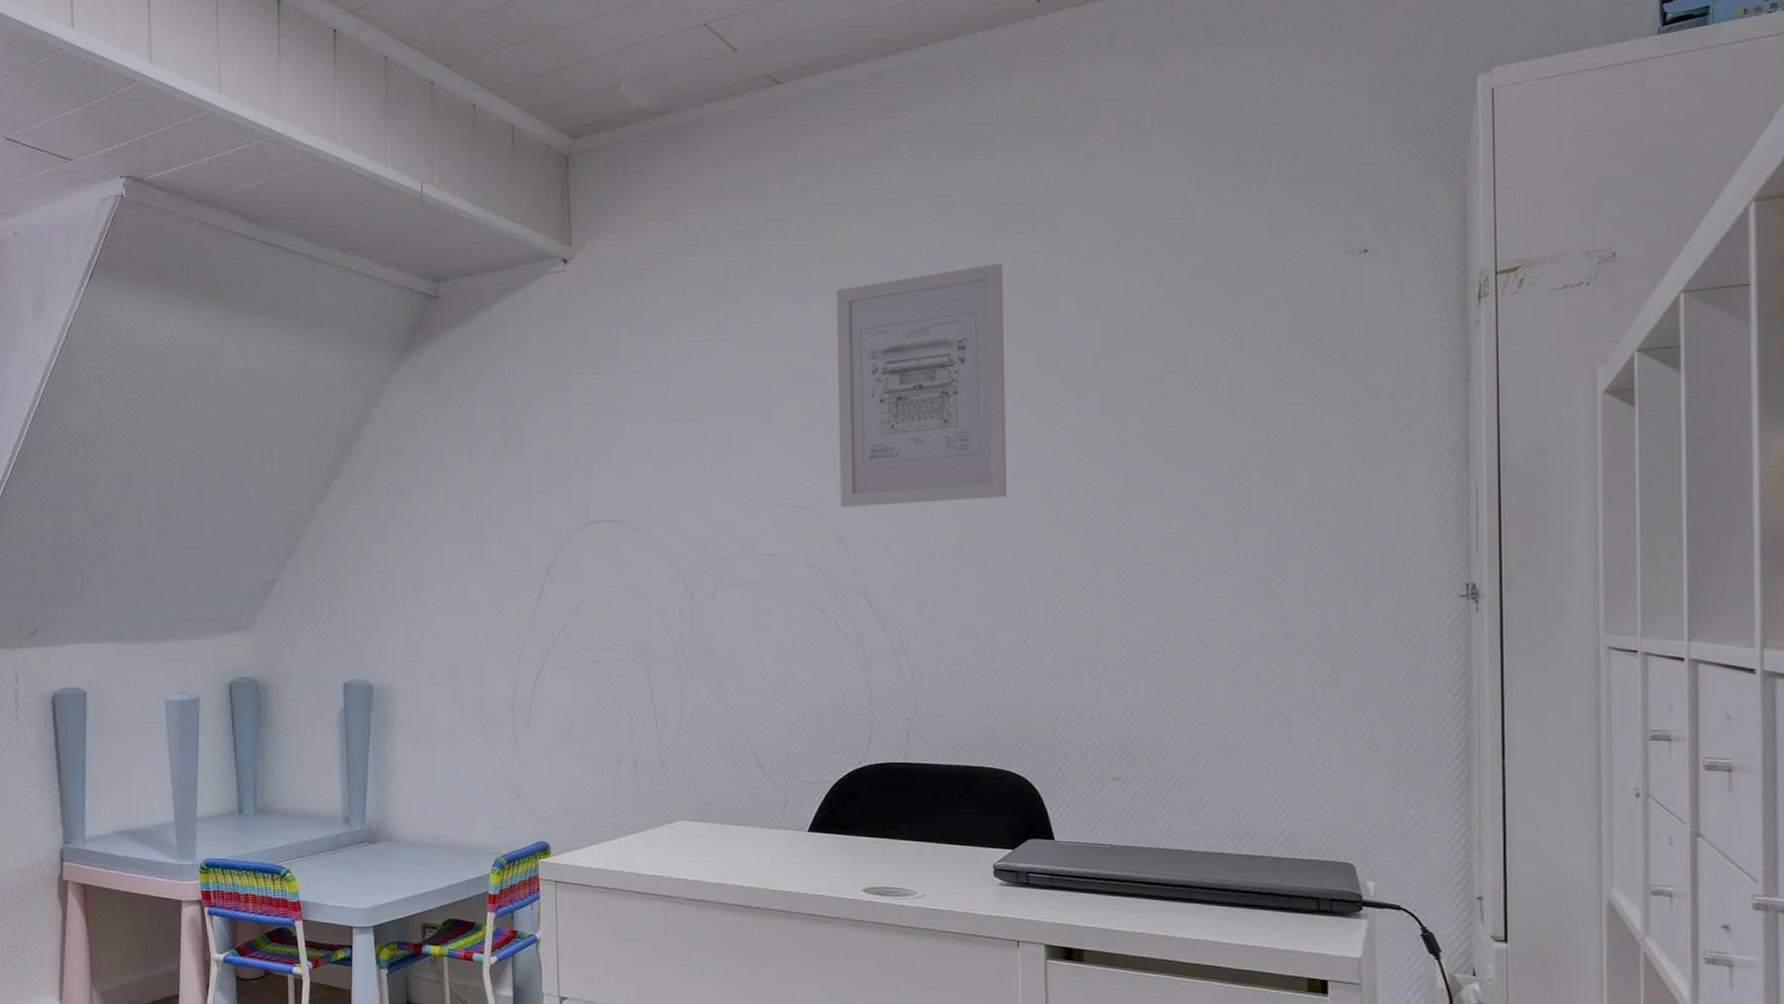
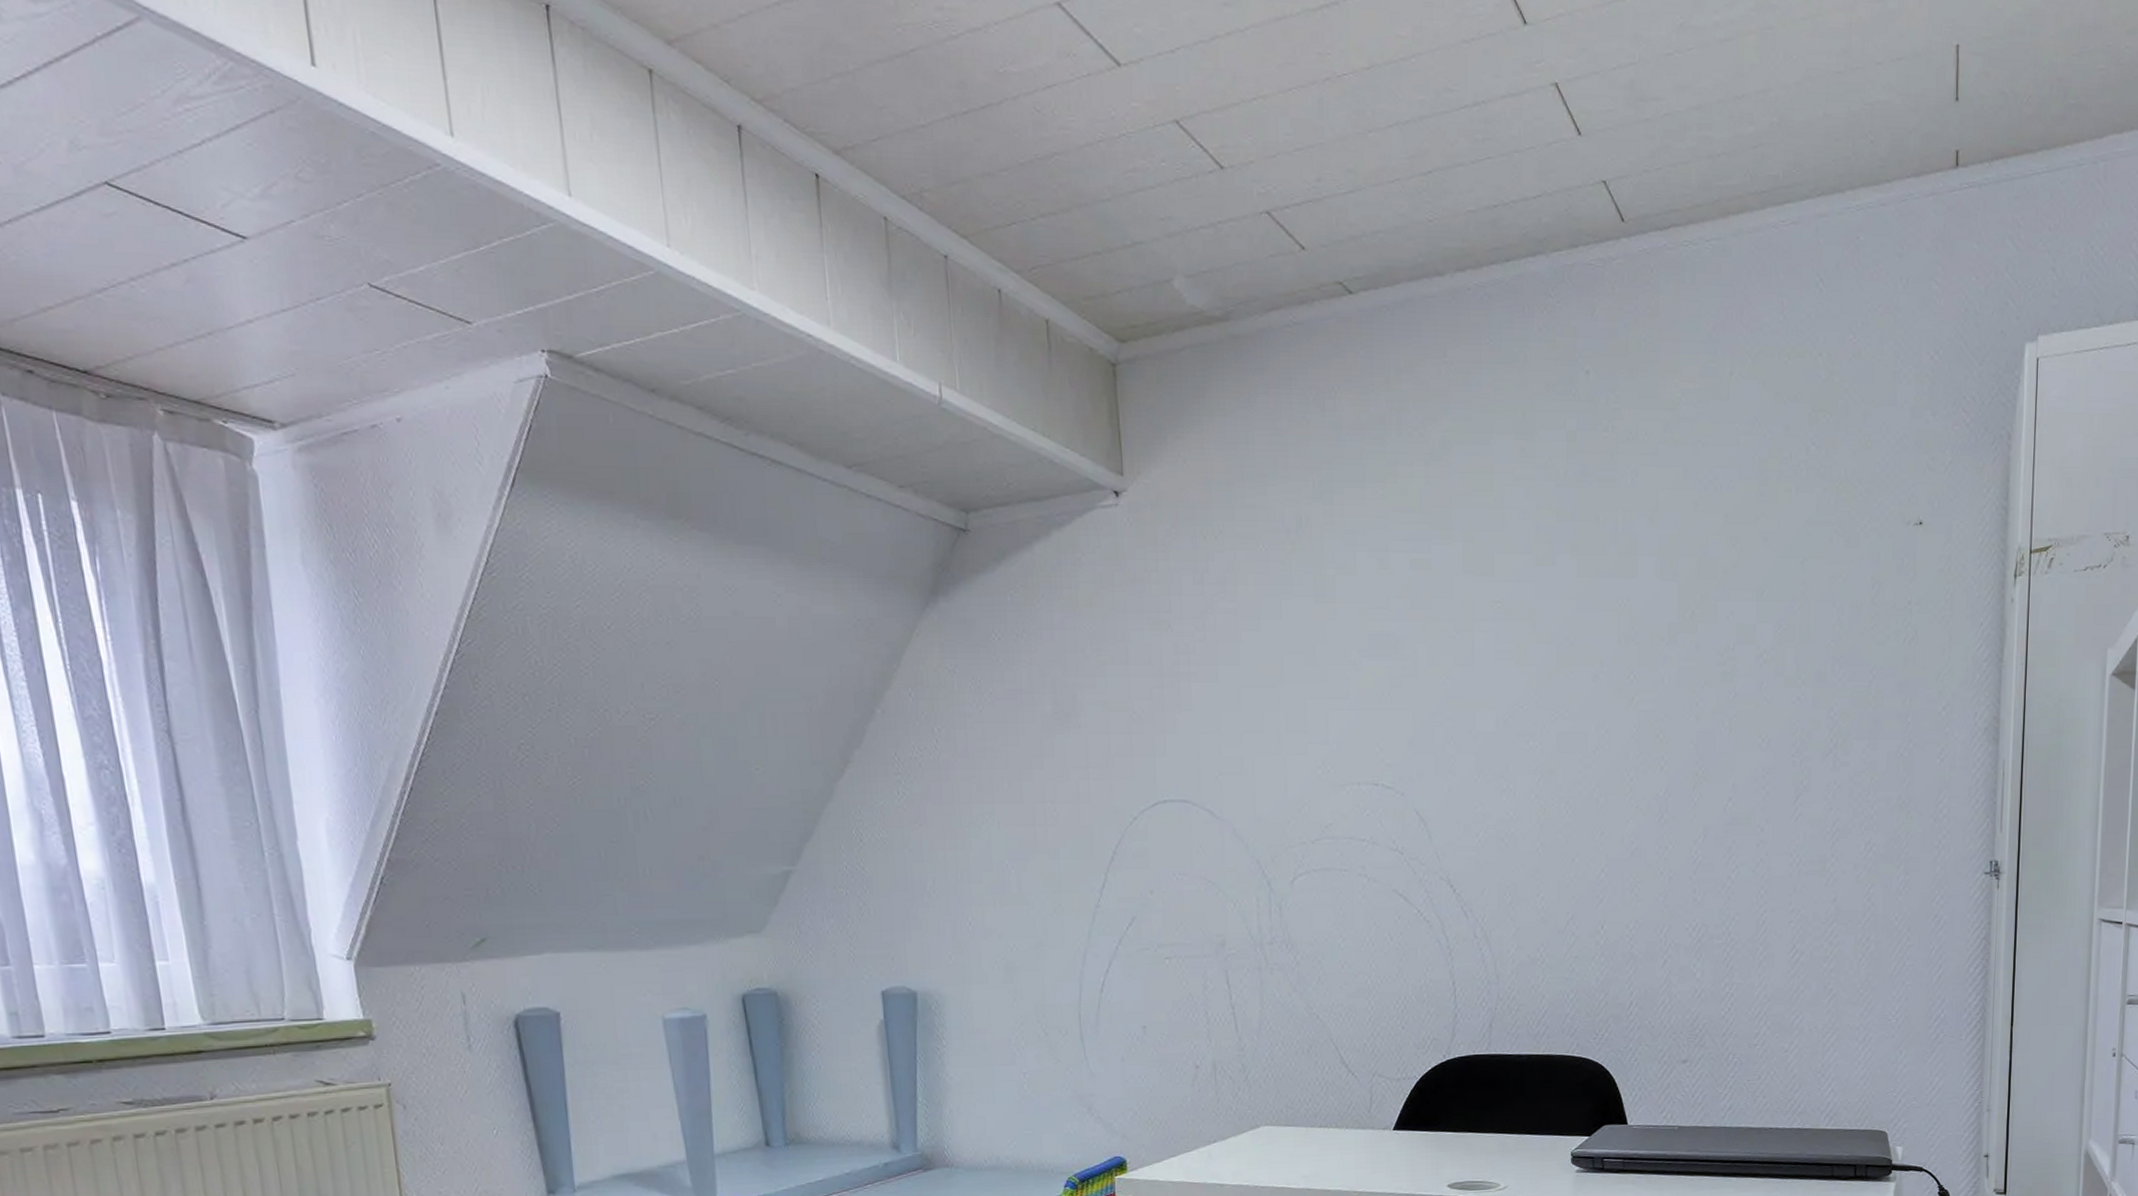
wall art: present [835,263,1008,508] -> none [1415,519,1587,786]

